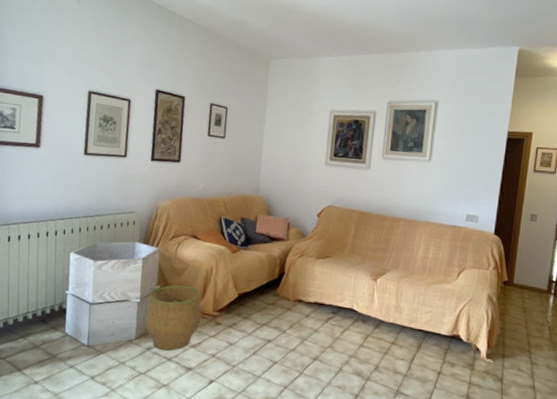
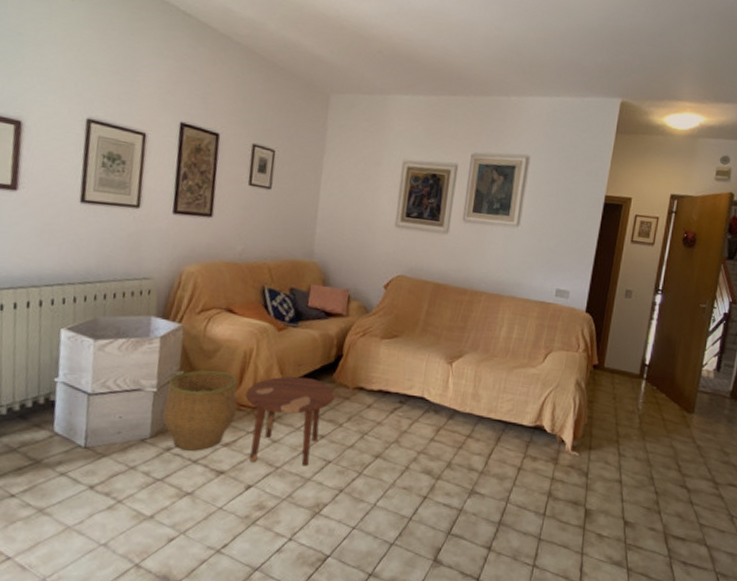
side table: none [207,290,280,366] -> present [245,376,336,467]

